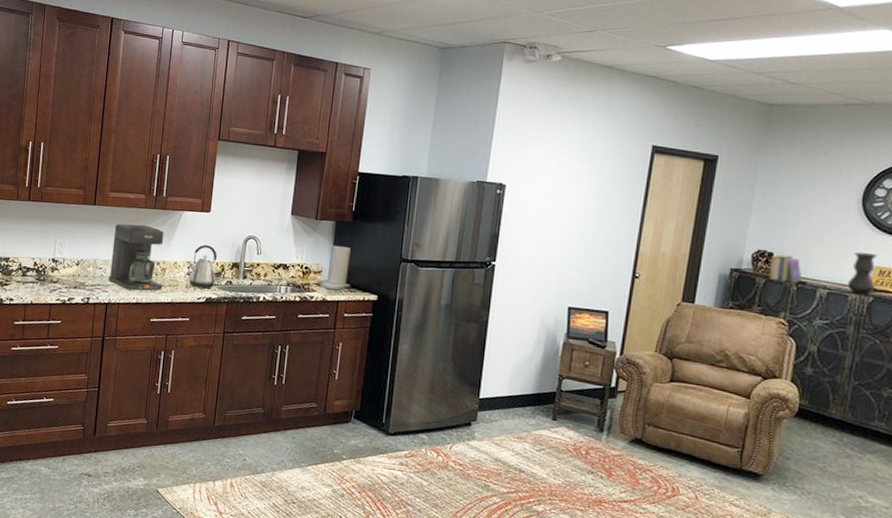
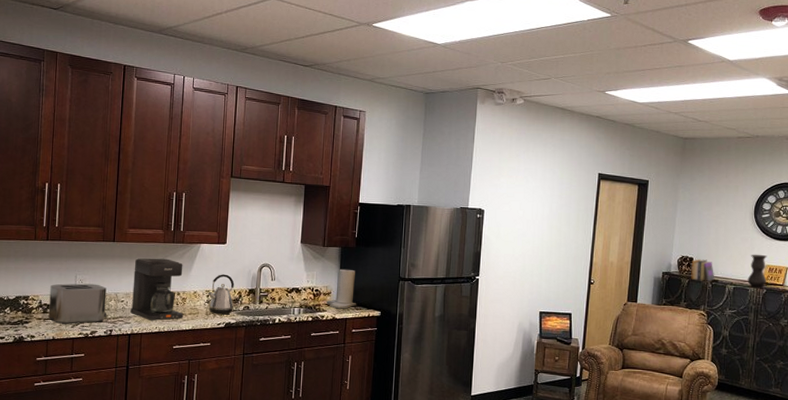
toaster: none [27,246,86,290] -> present [48,283,107,325]

